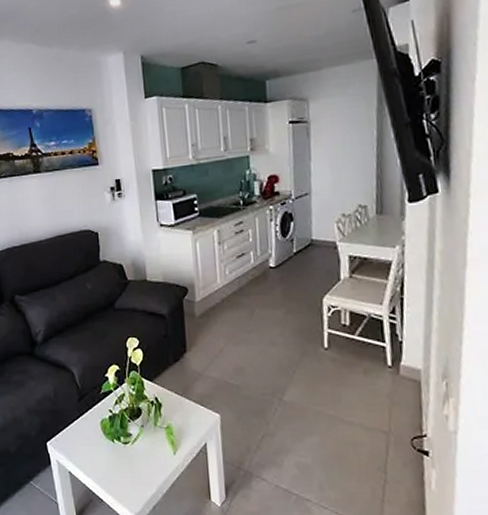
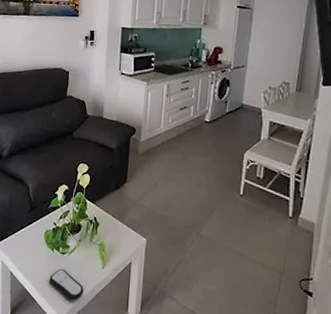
remote control: none [114,460,157,494] -> present [49,268,84,301]

